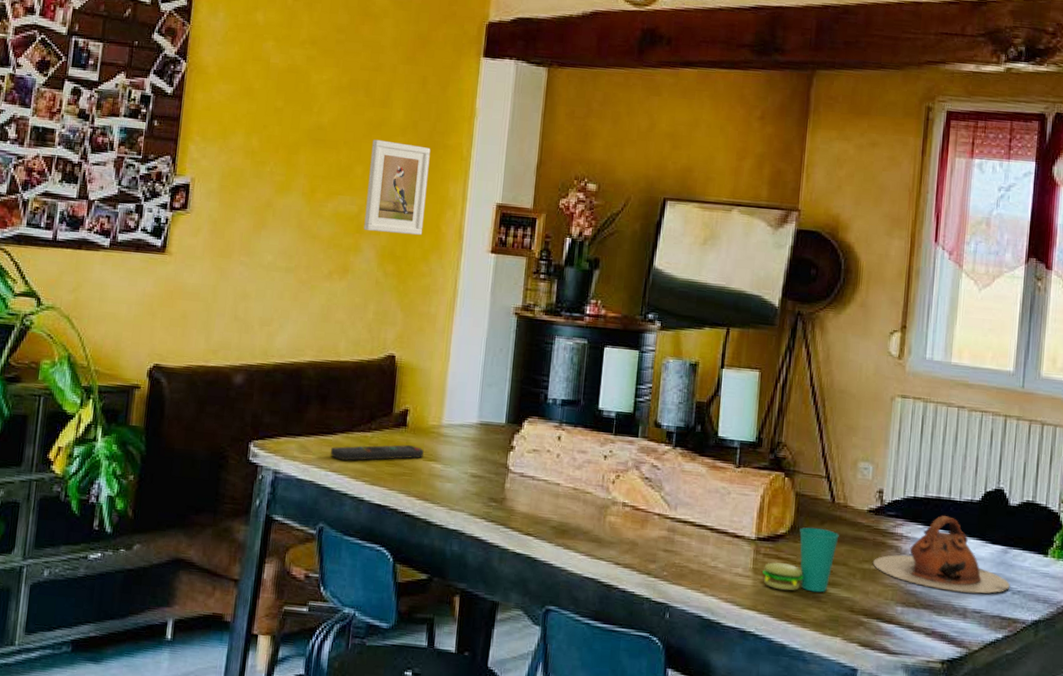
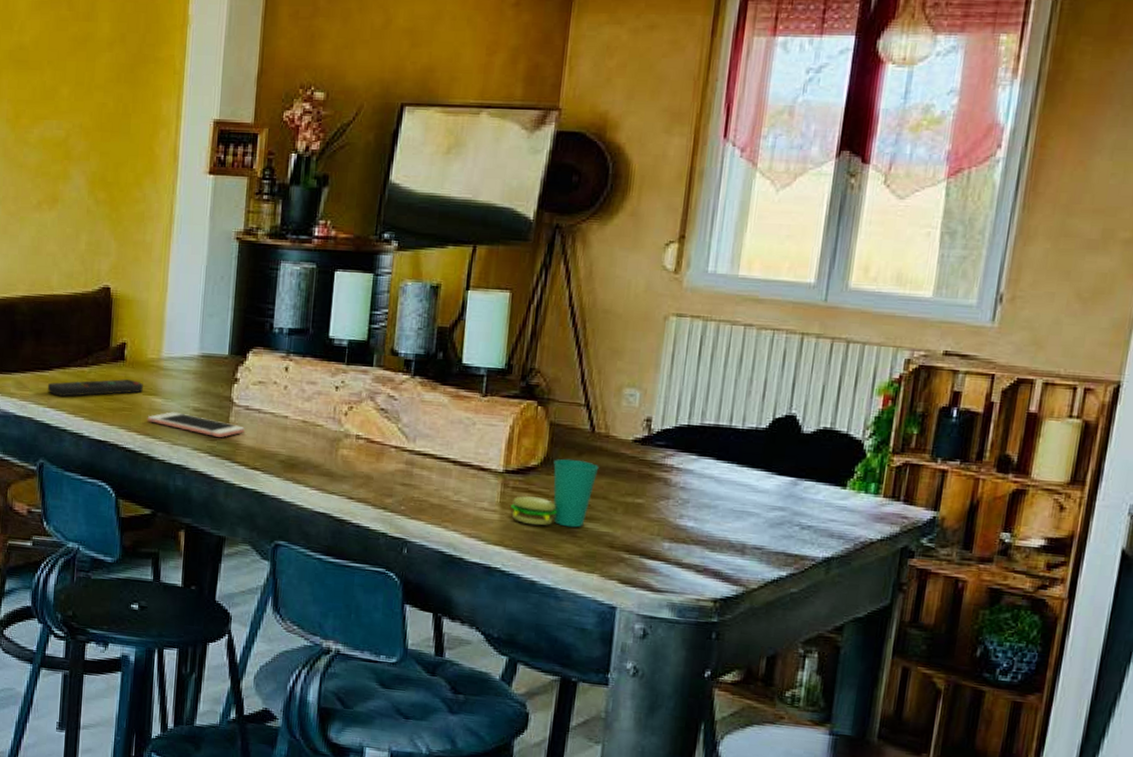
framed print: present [363,139,431,235] -> none [72,57,141,158]
cell phone: none [426,477,519,504] -> present [147,412,245,438]
teapot: present [872,515,1010,594] -> none [637,444,798,529]

